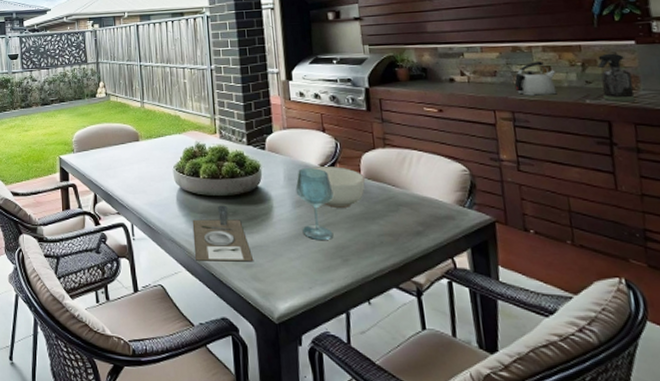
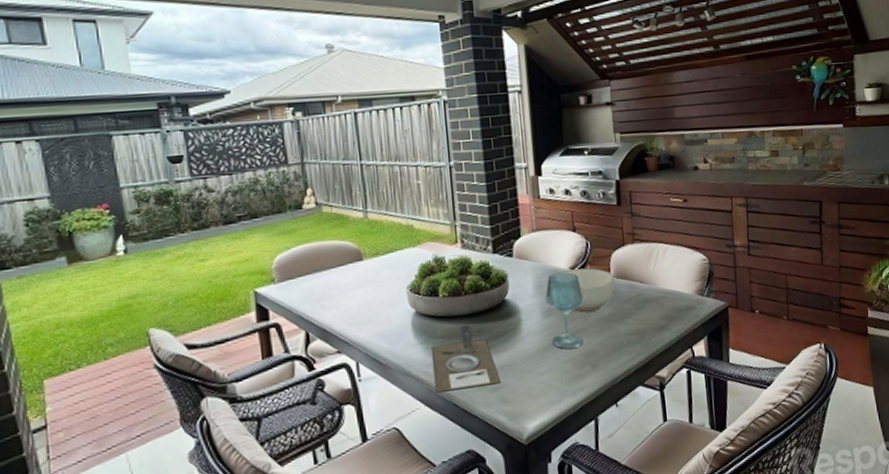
kettle: present [514,61,557,96] -> none [748,145,783,181]
spray bottle: present [597,53,636,102] -> none [814,136,841,183]

